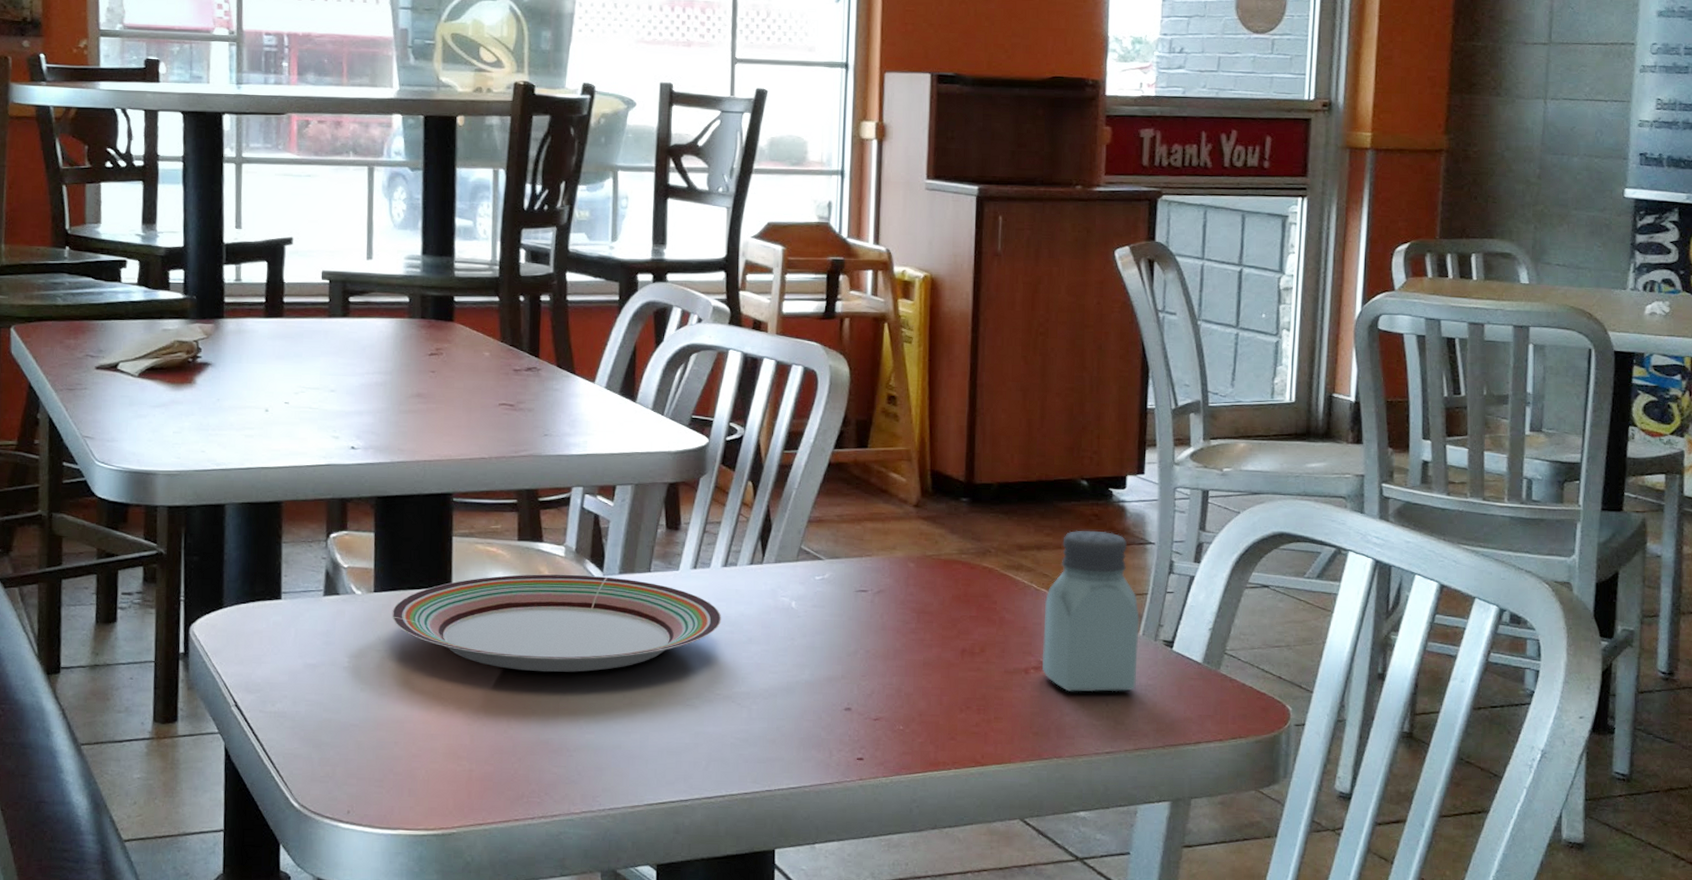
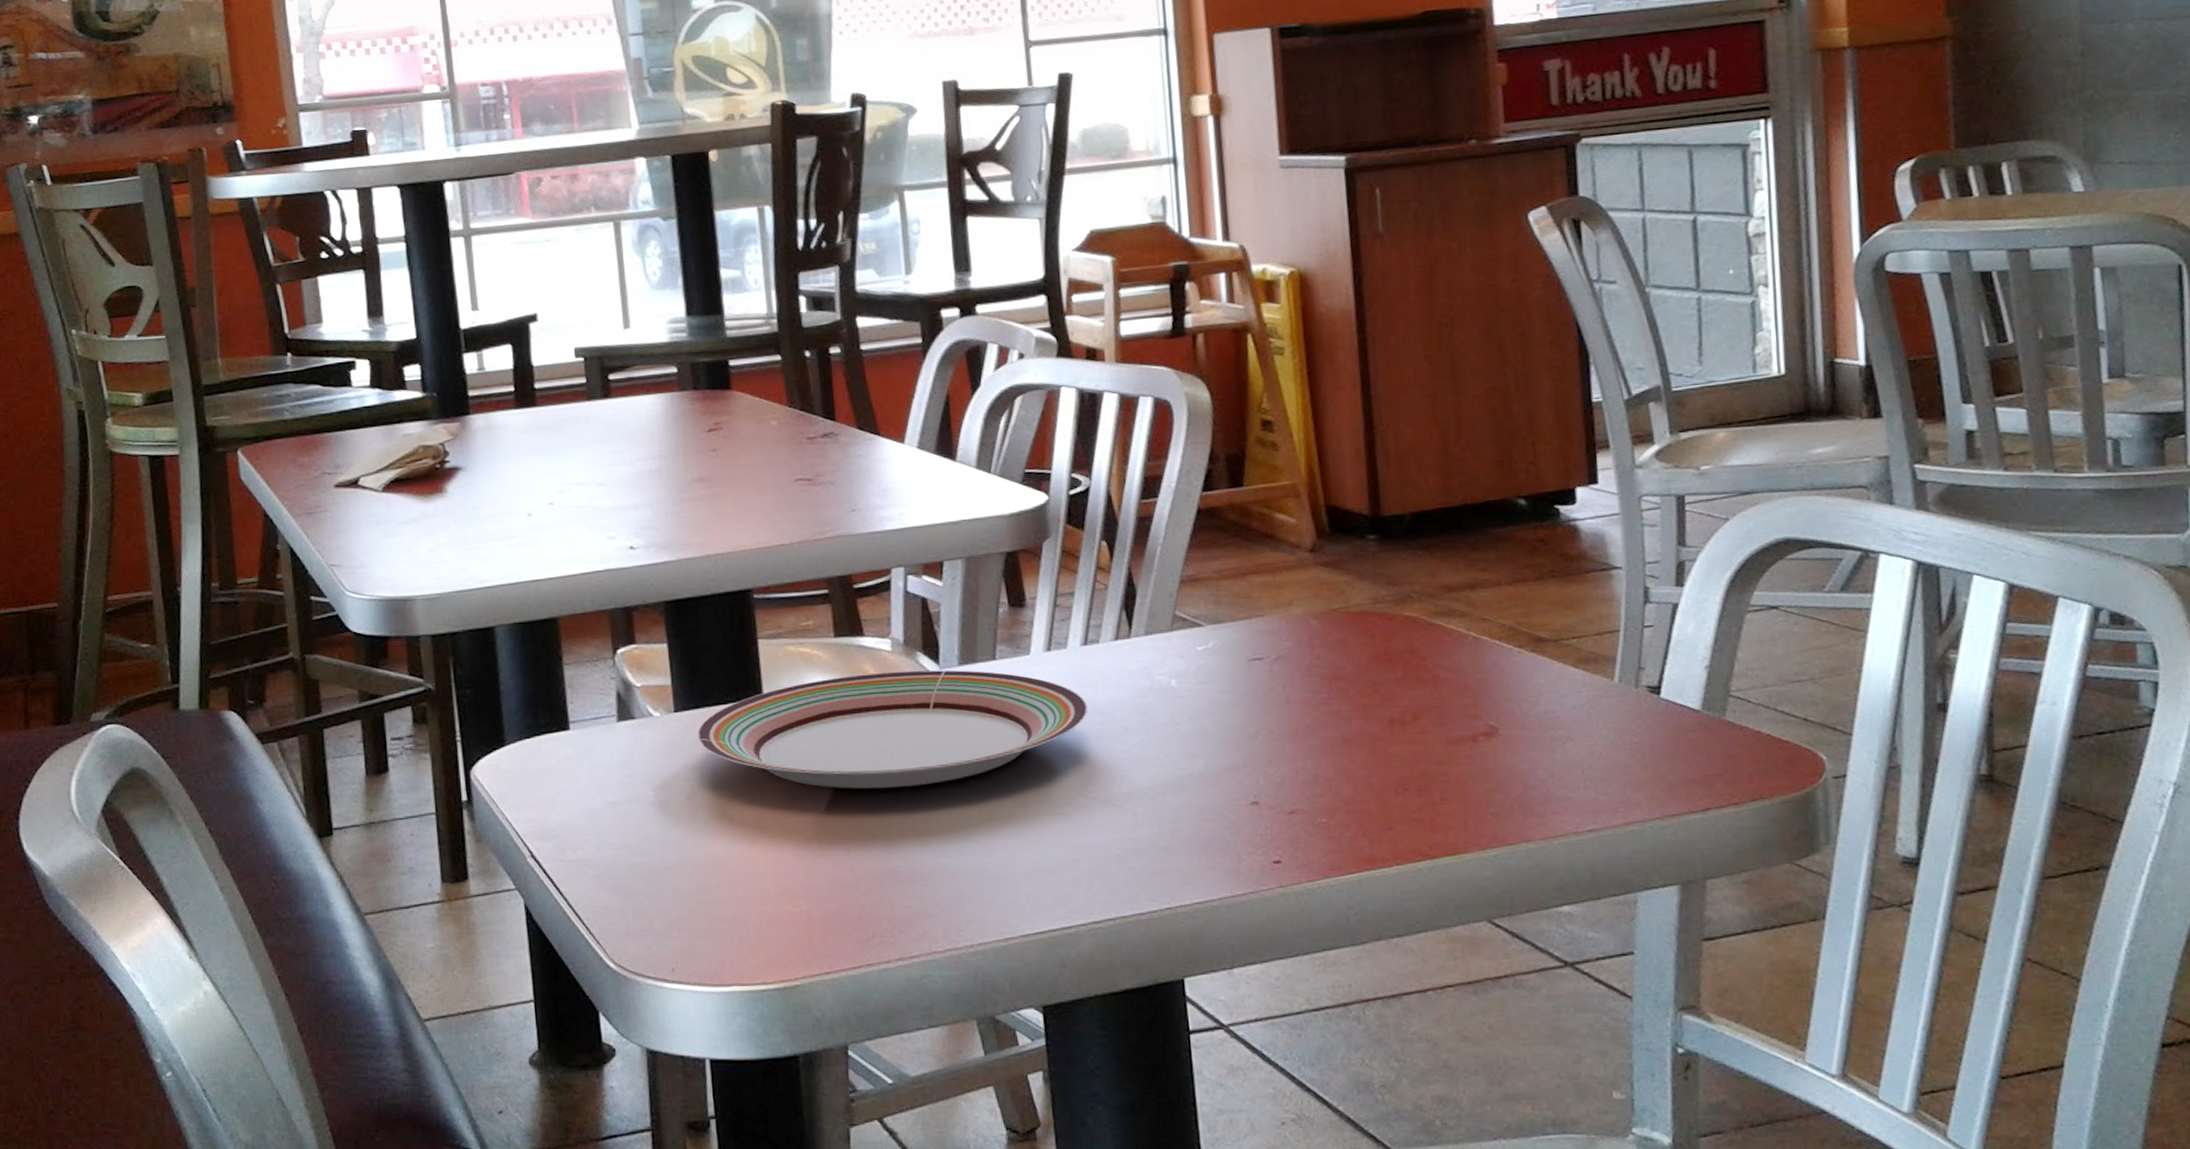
saltshaker: present [1042,530,1140,693] -> none [1487,559,1618,760]

